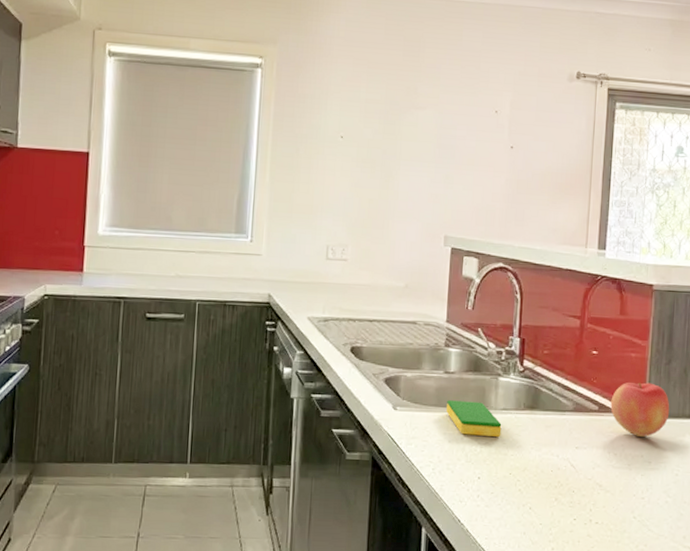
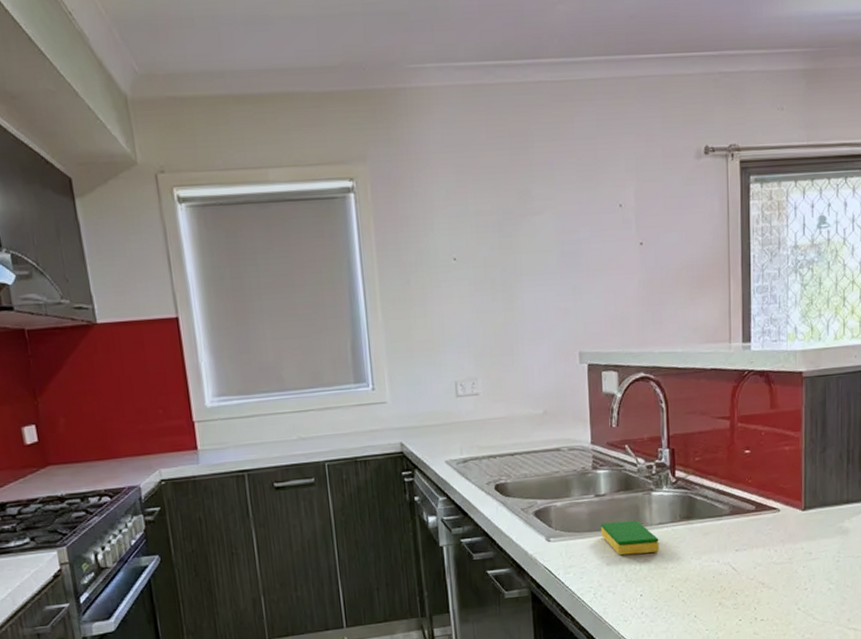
apple: present [610,382,670,437] -> none [767,474,827,530]

